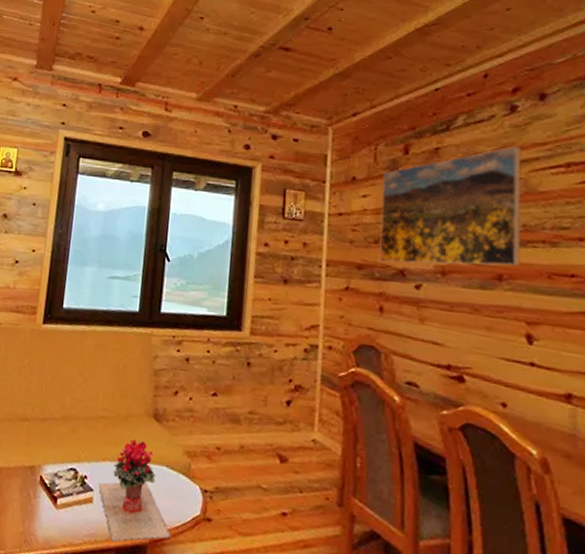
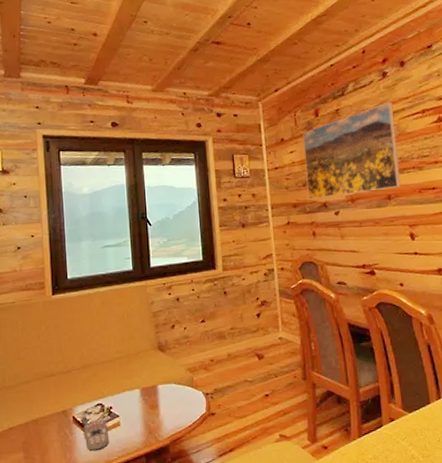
remote control: none [48,488,78,527] -> present [83,419,109,452]
potted flower: present [98,439,171,542] -> none [123,369,186,450]

